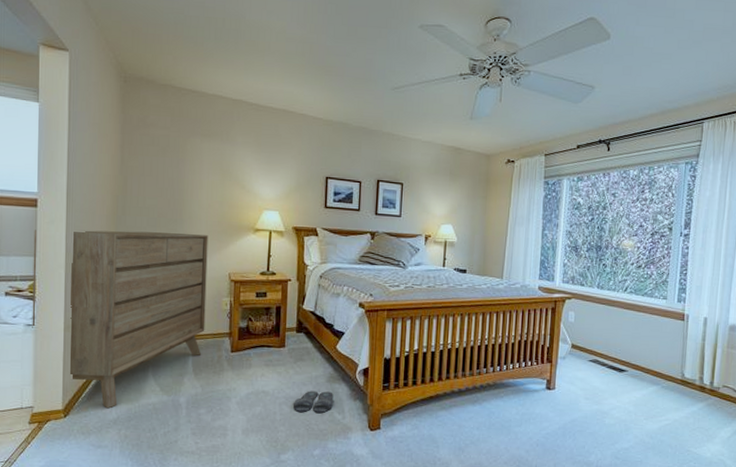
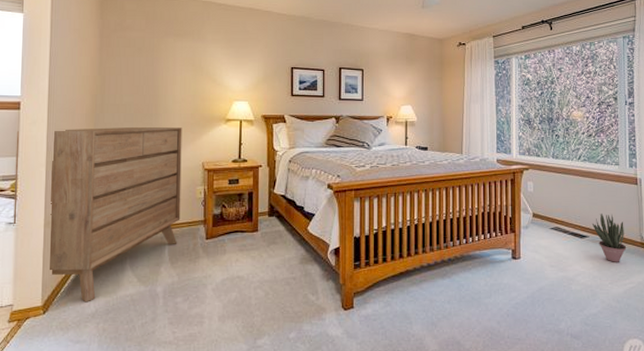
slippers: present [294,391,334,414] -> none [268,273,308,296]
potted plant: none [632,348,666,398] -> present [591,214,627,262]

